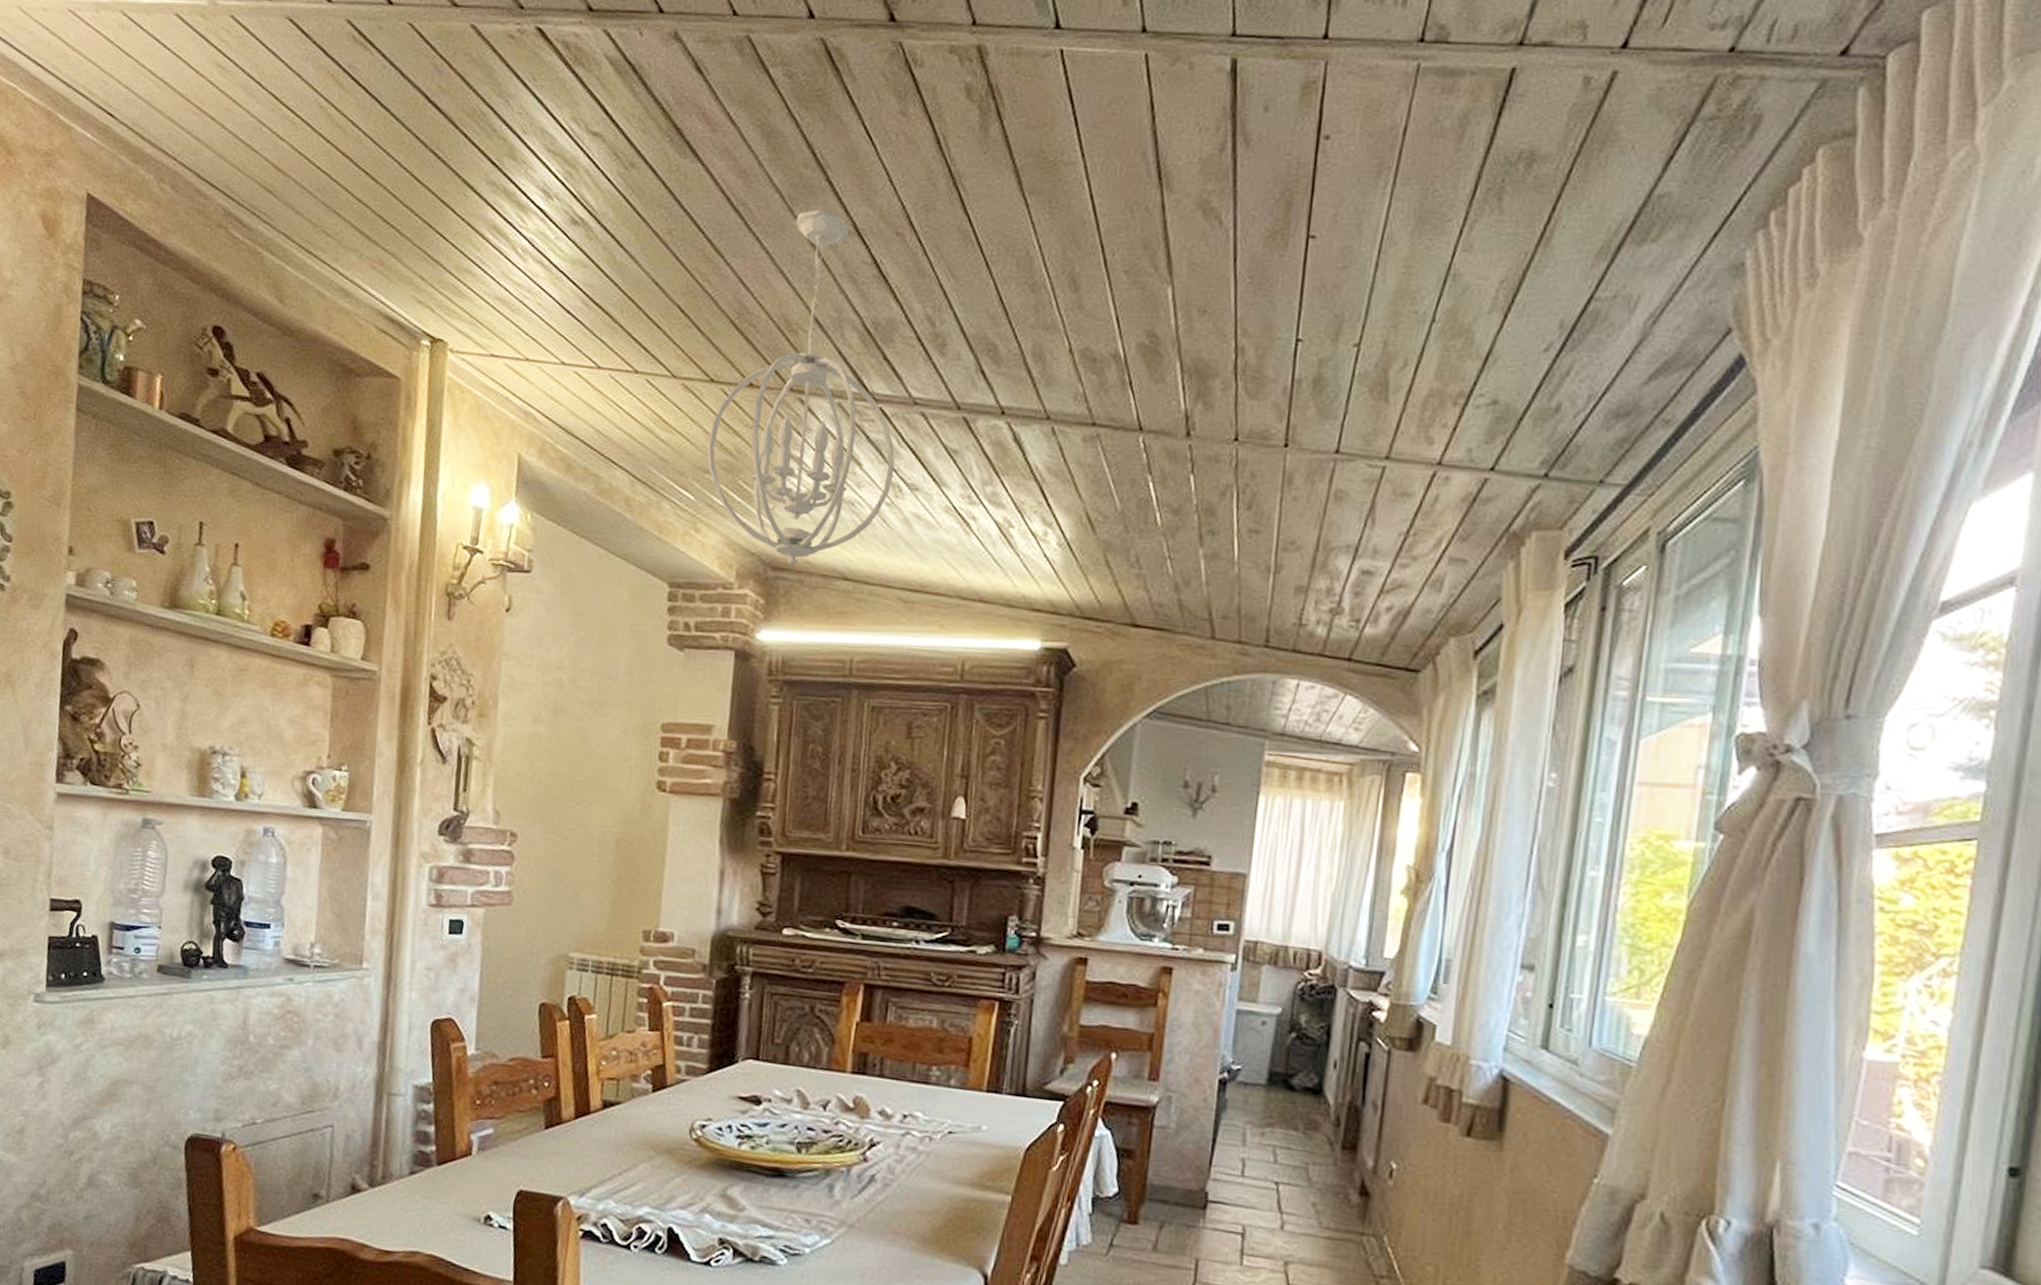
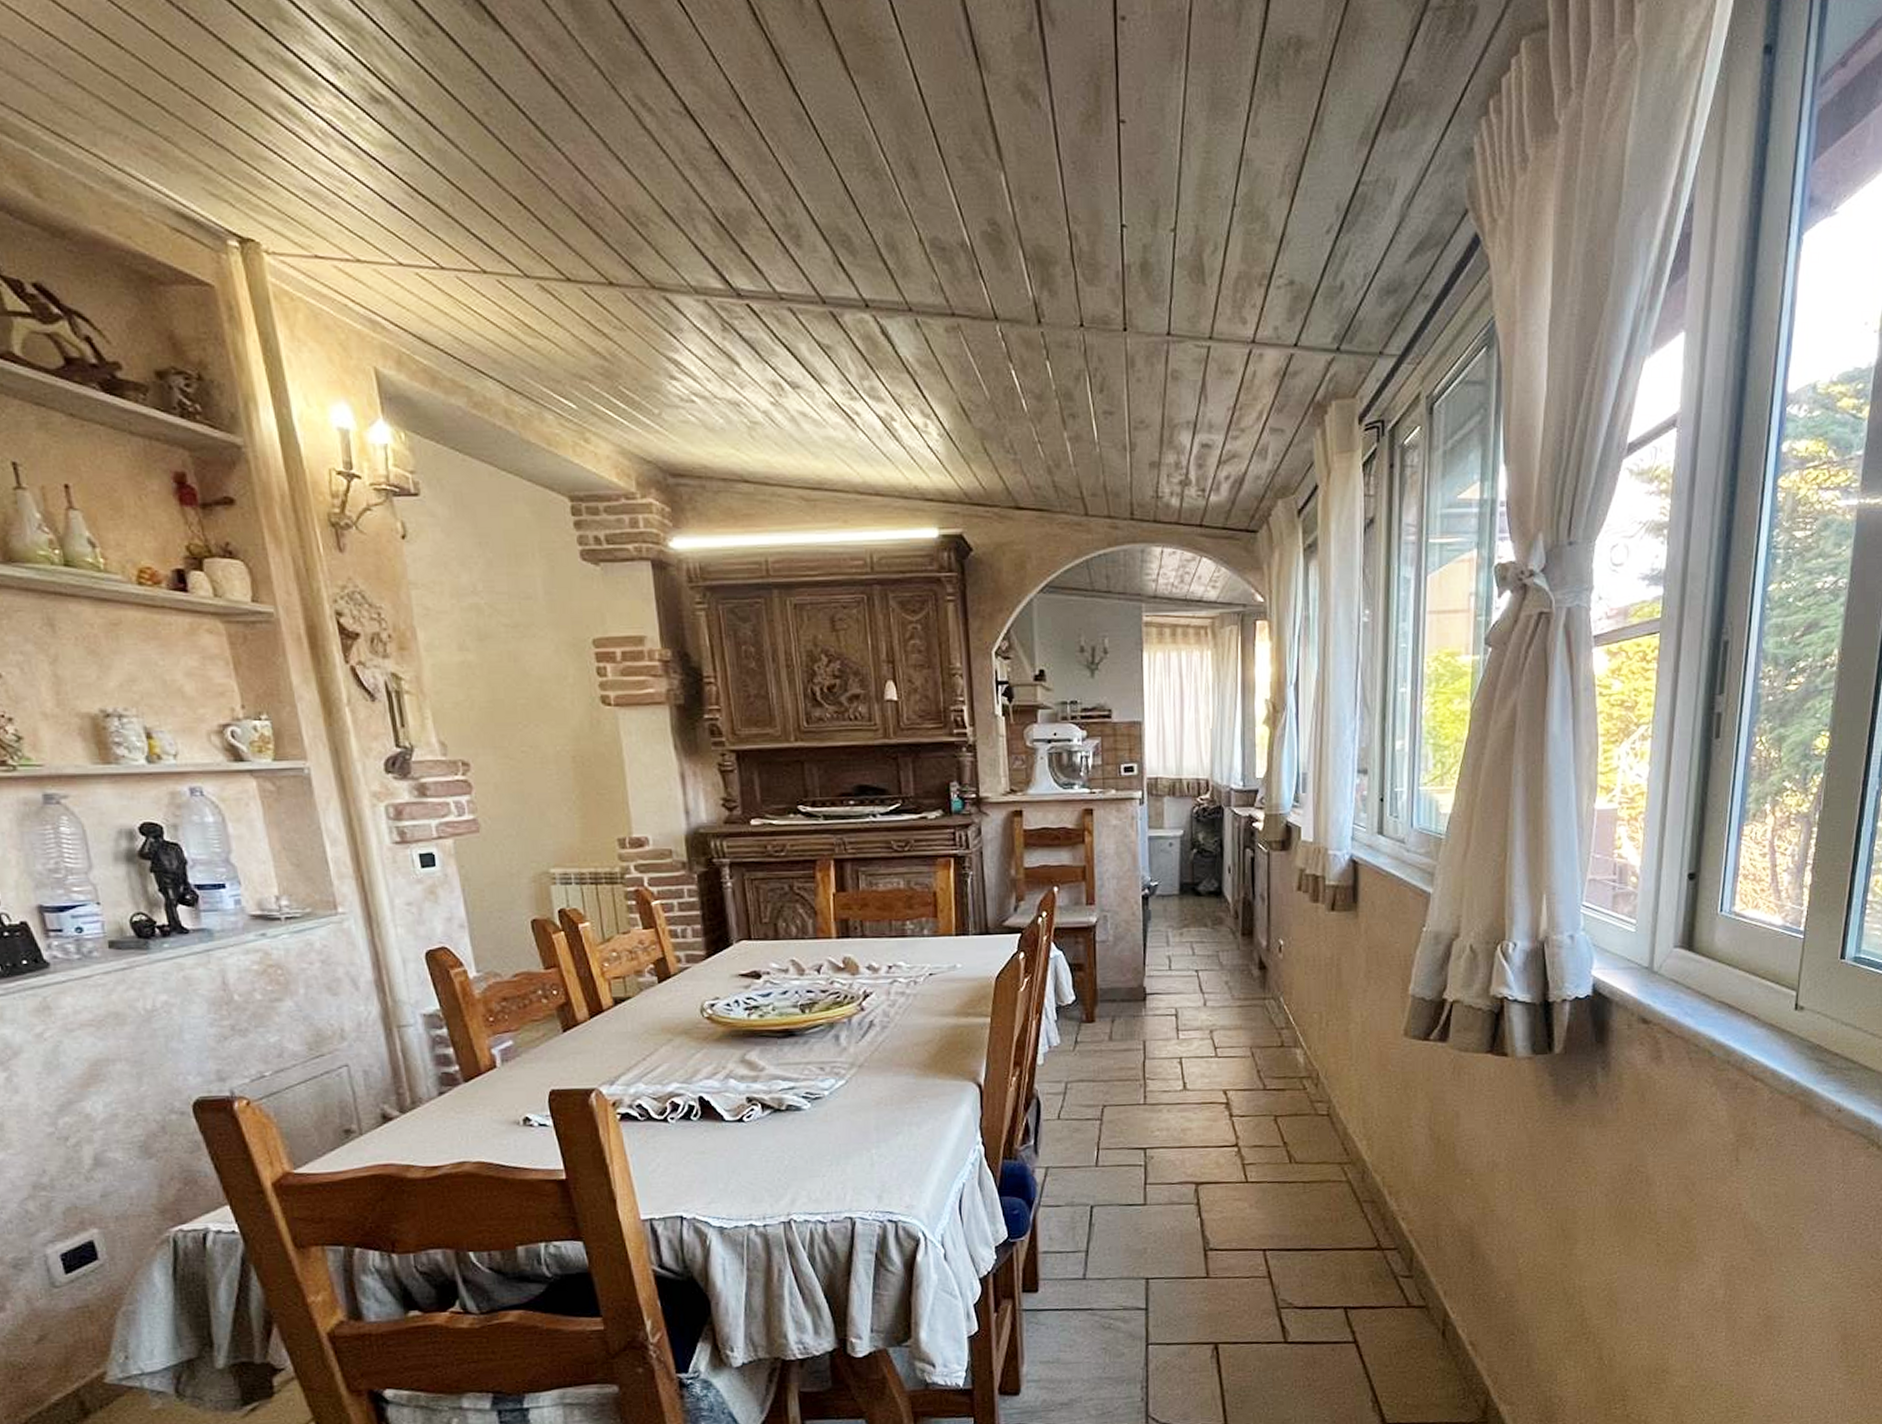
chandelier: present [707,210,895,565] -> none [578,88,773,471]

